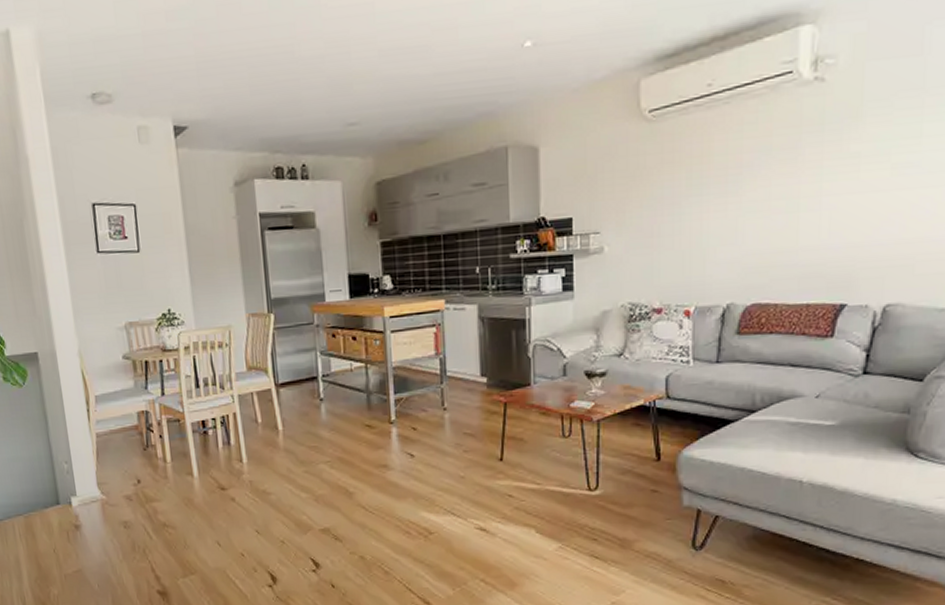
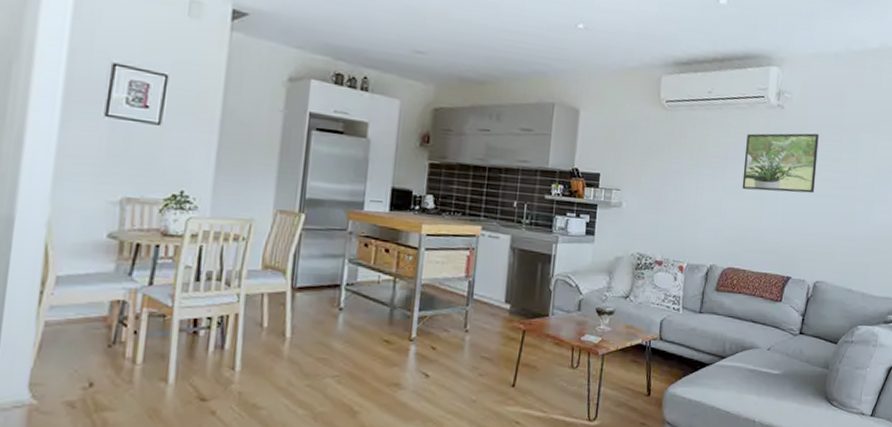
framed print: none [766,103,884,203] -> present [742,133,819,194]

